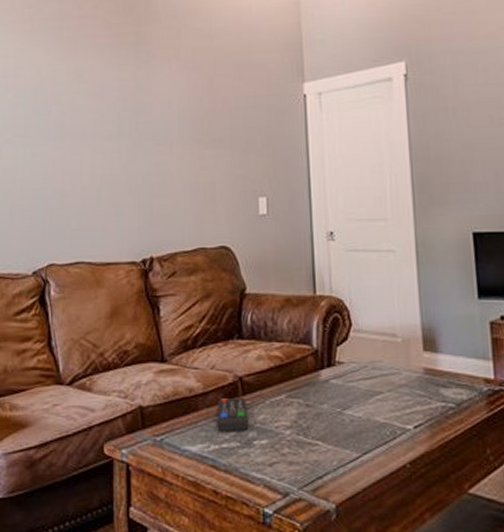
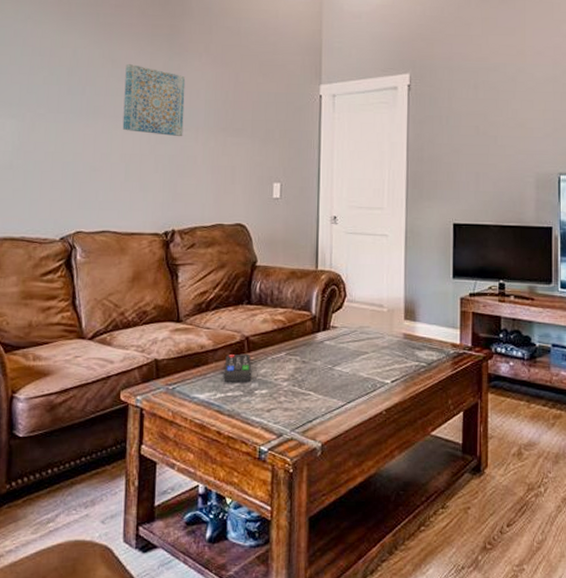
wall art: none [92,77,156,153] -> present [122,63,186,137]

